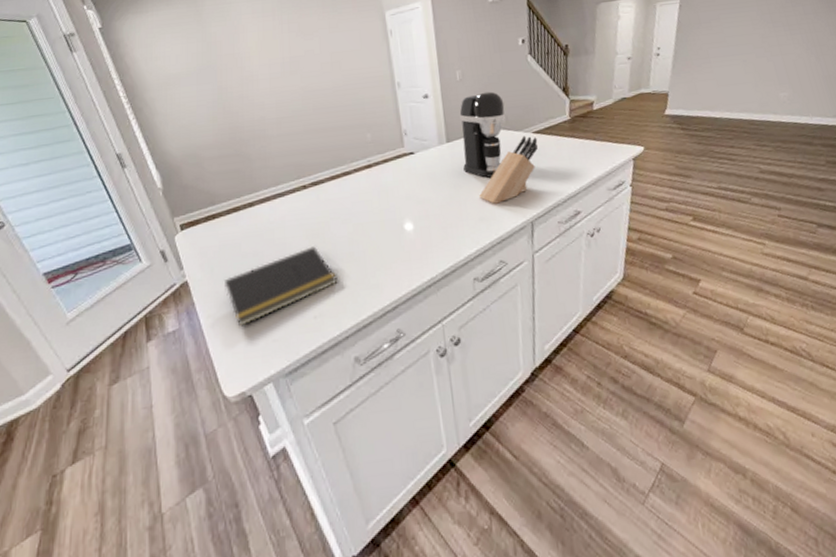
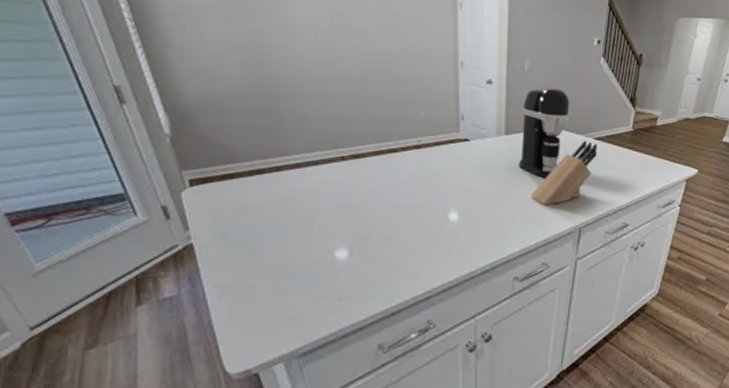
notepad: present [223,246,338,327] -> none [237,224,369,300]

